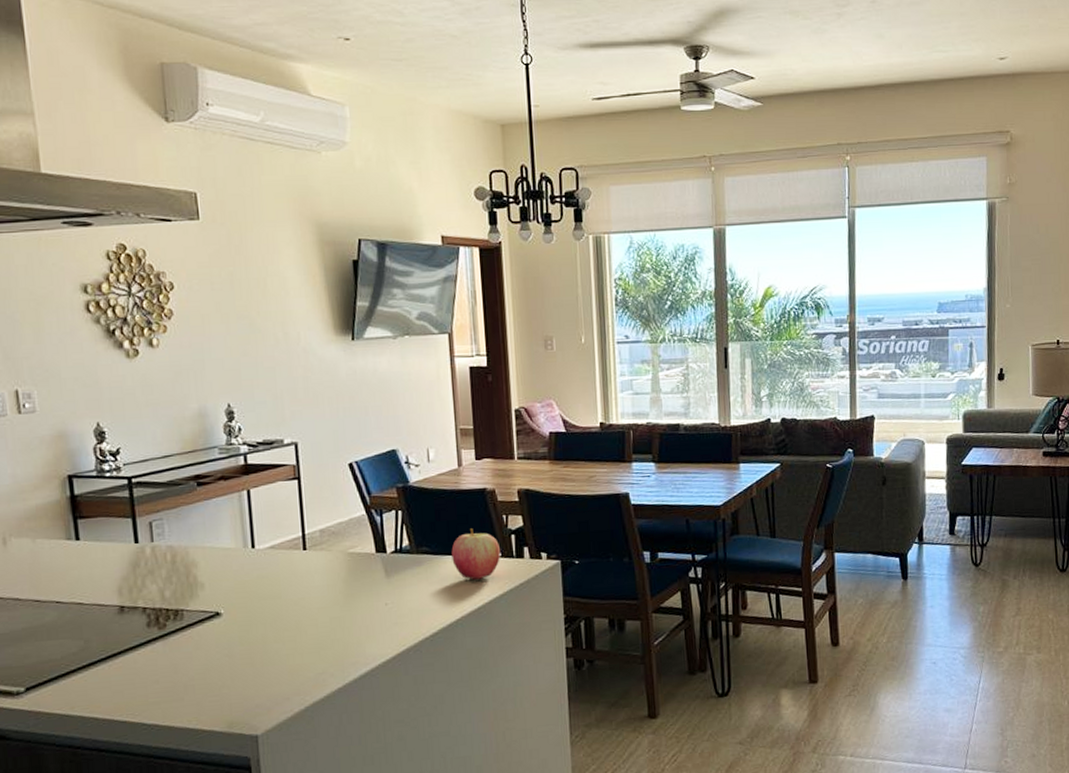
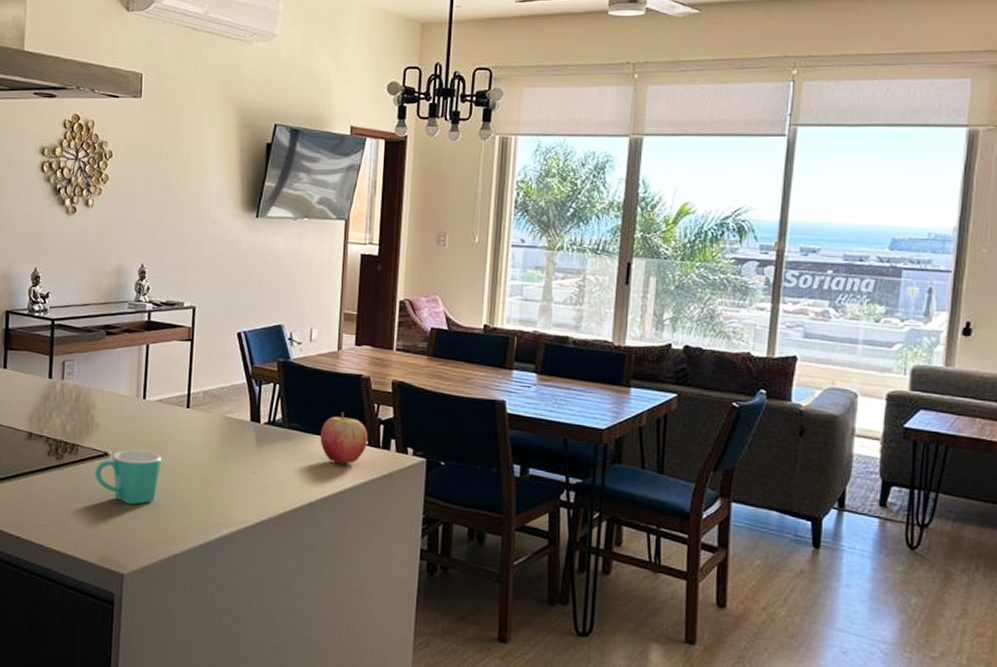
mug: none [207,602,284,662] -> present [95,449,163,505]

